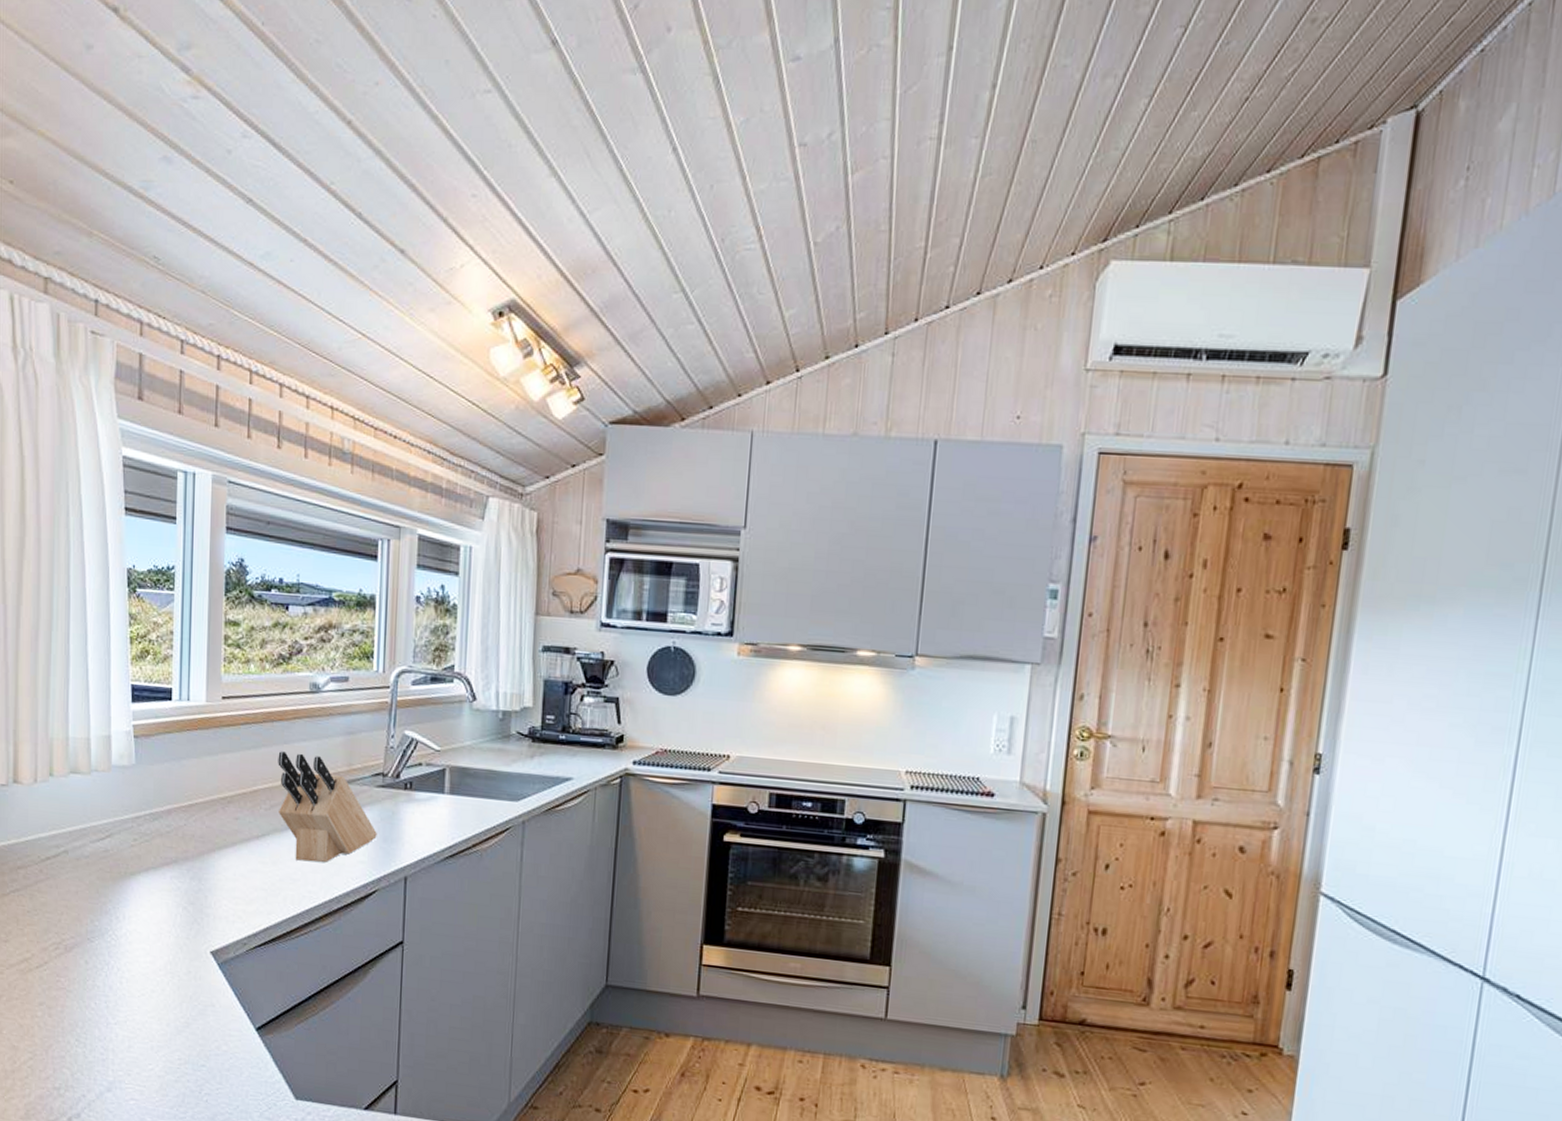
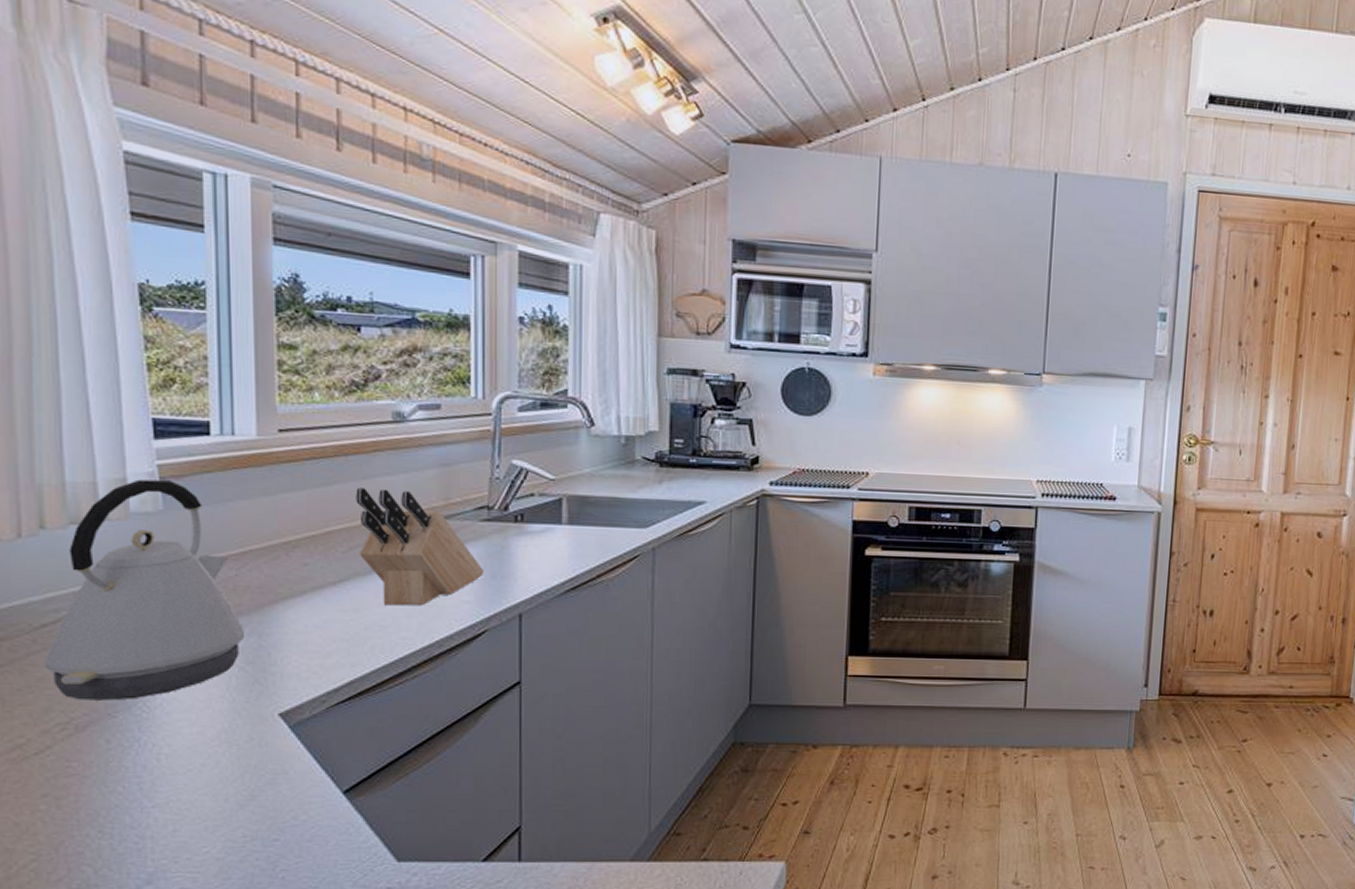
kettle: none [46,737,189,928] -> present [44,479,246,701]

